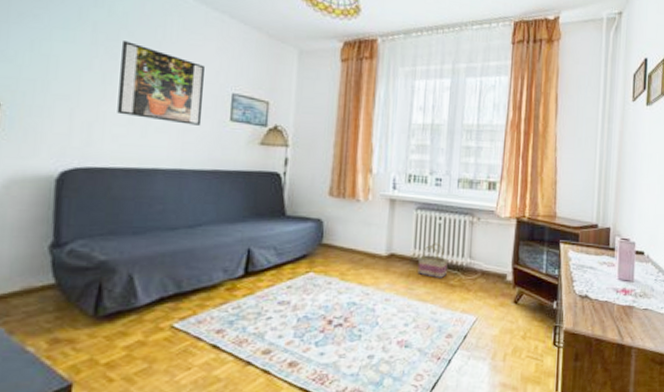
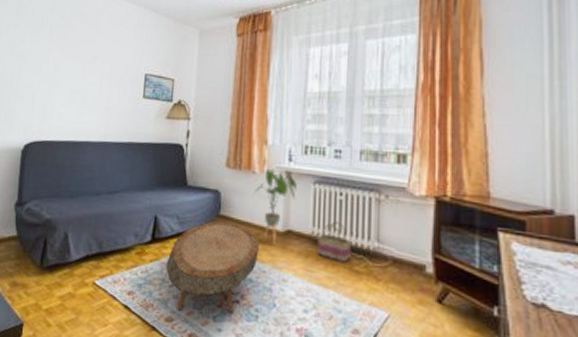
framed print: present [117,41,204,125] -> none [63,37,125,103]
coffee table: none [262,249,363,341] -> present [166,221,259,313]
house plant: none [357,196,400,268] -> present [253,168,297,245]

